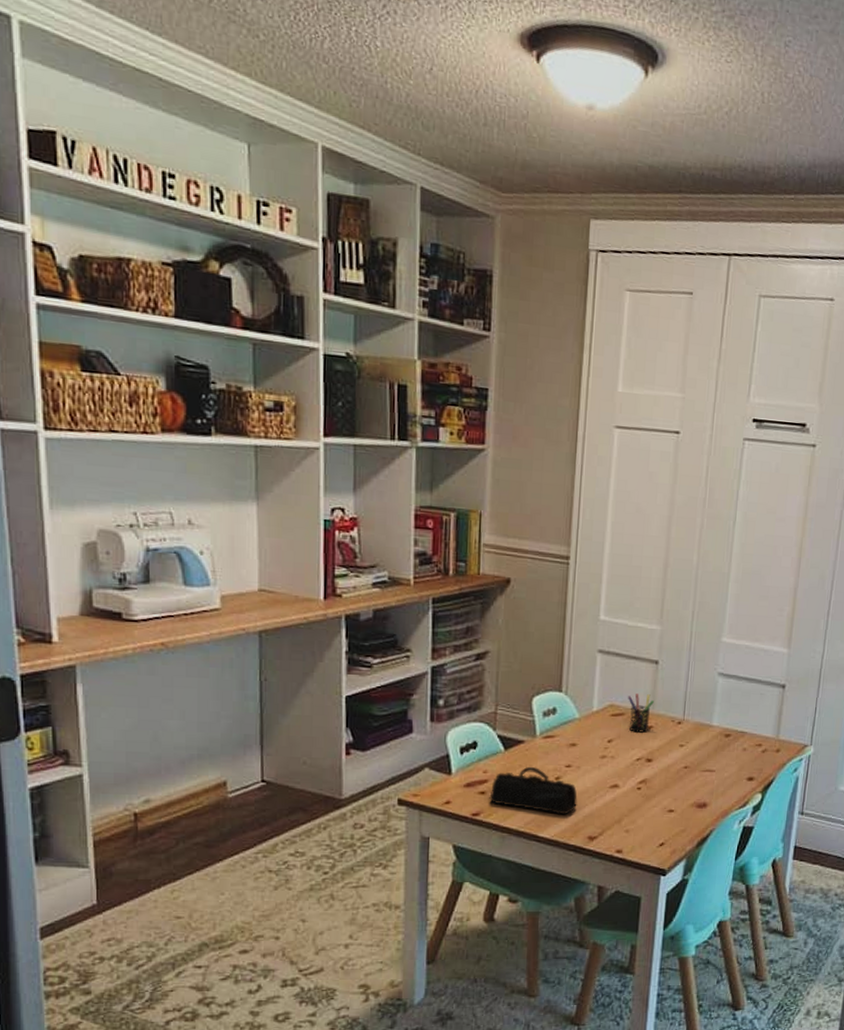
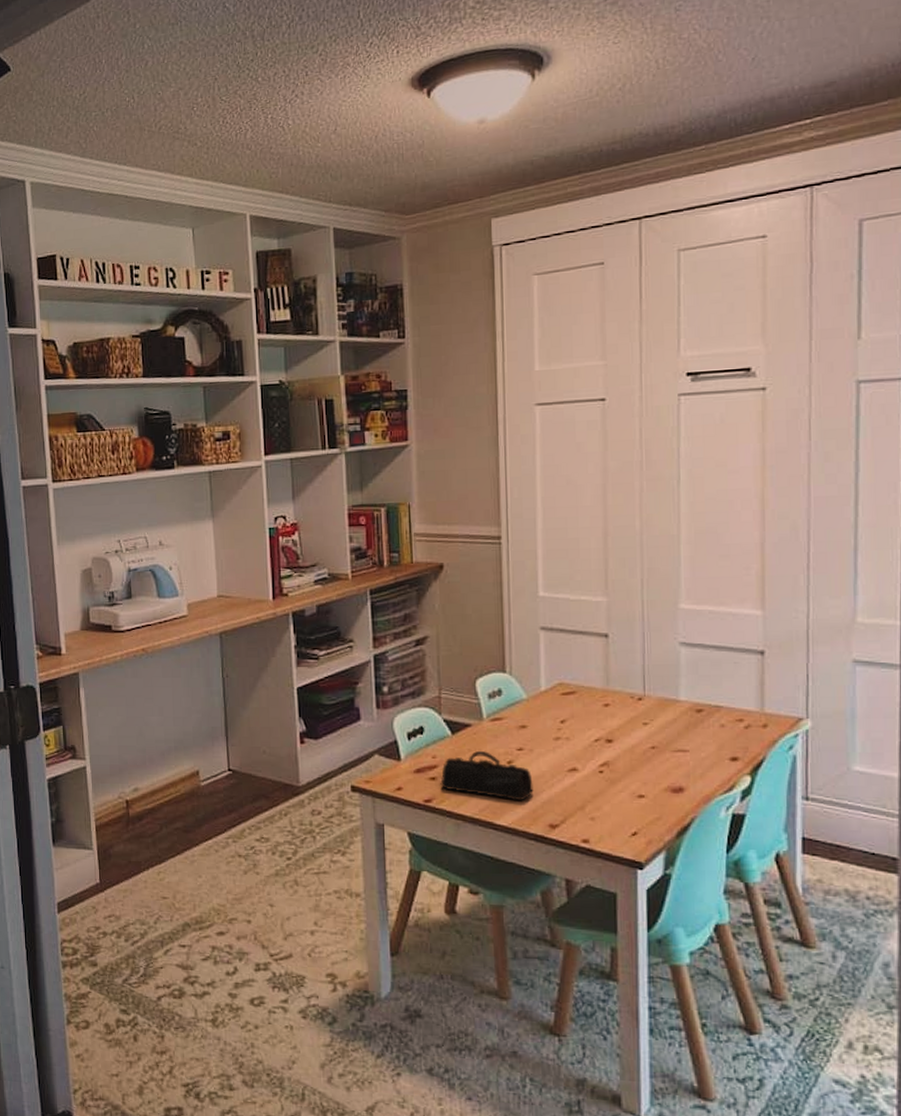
pen holder: present [628,694,654,733] -> none [578,670,608,711]

